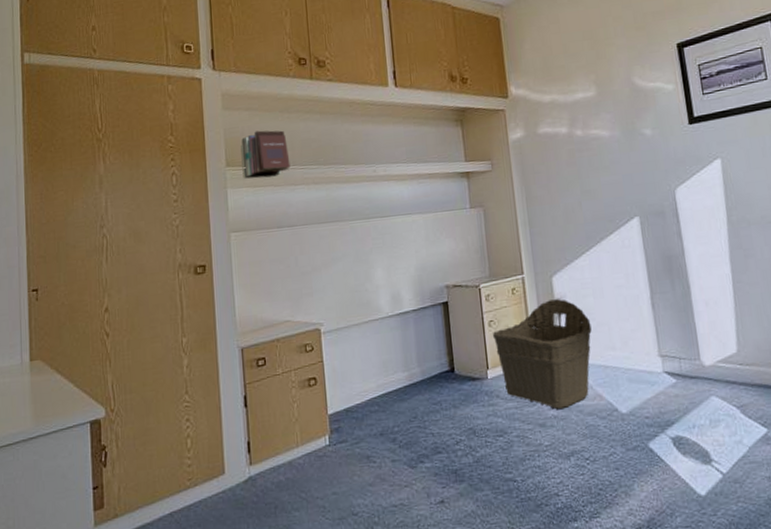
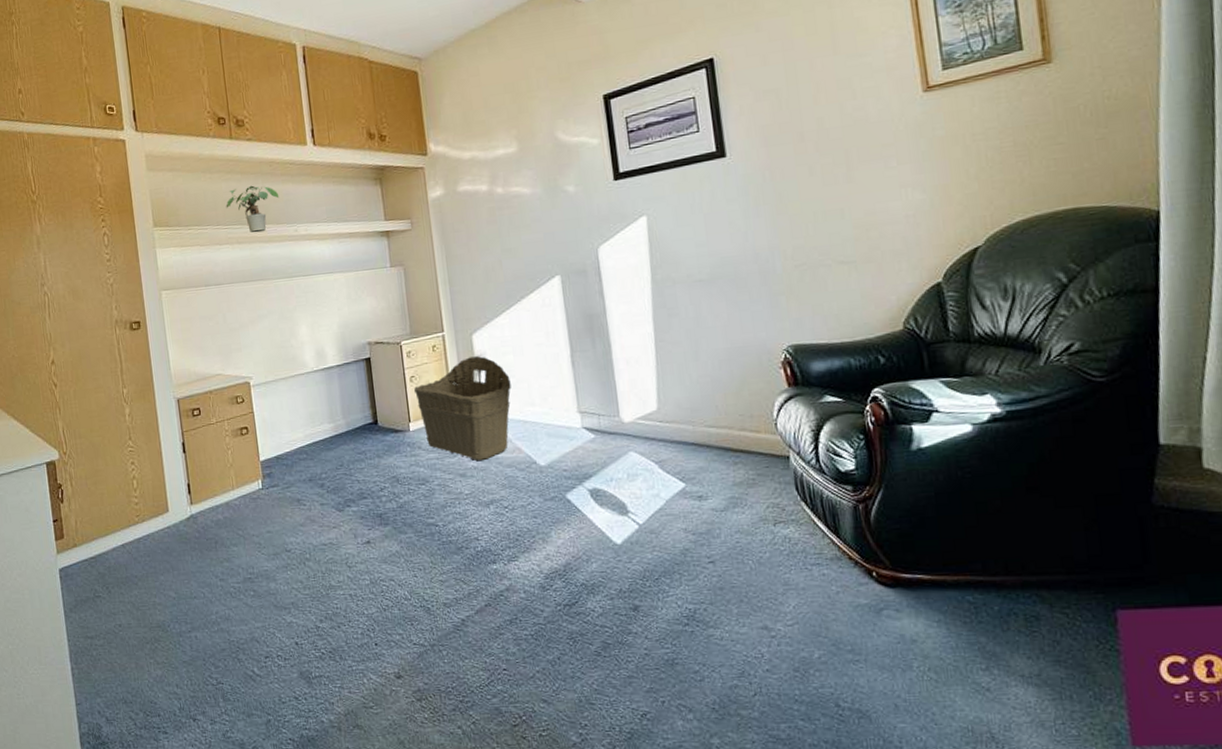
books: present [241,130,290,179] -> none [166,190,215,239]
potted plant: none [303,125,359,174] -> present [226,185,279,233]

